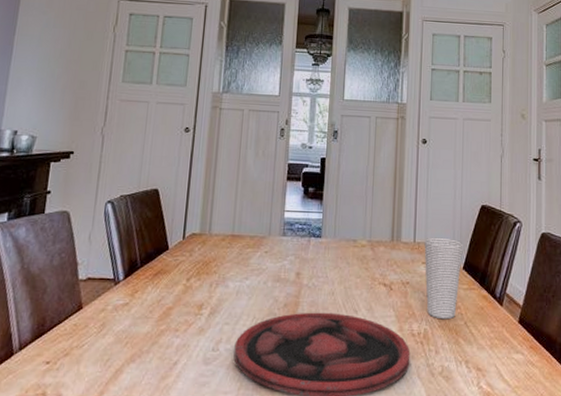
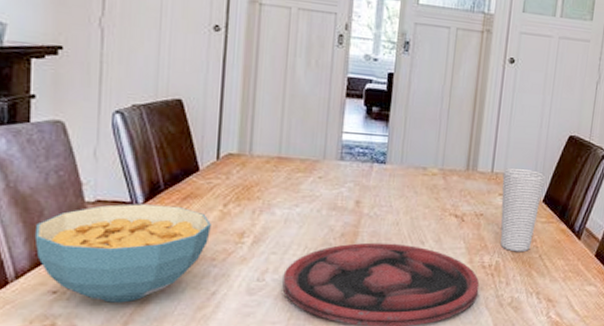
cereal bowl: none [37,280,176,373] -> present [34,204,211,303]

